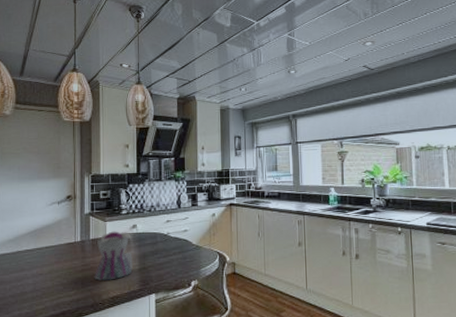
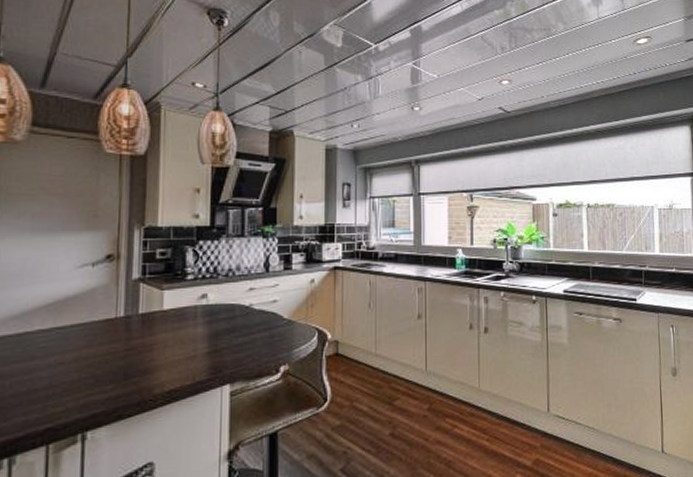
teapot: present [89,231,134,281] -> none [138,302,202,369]

